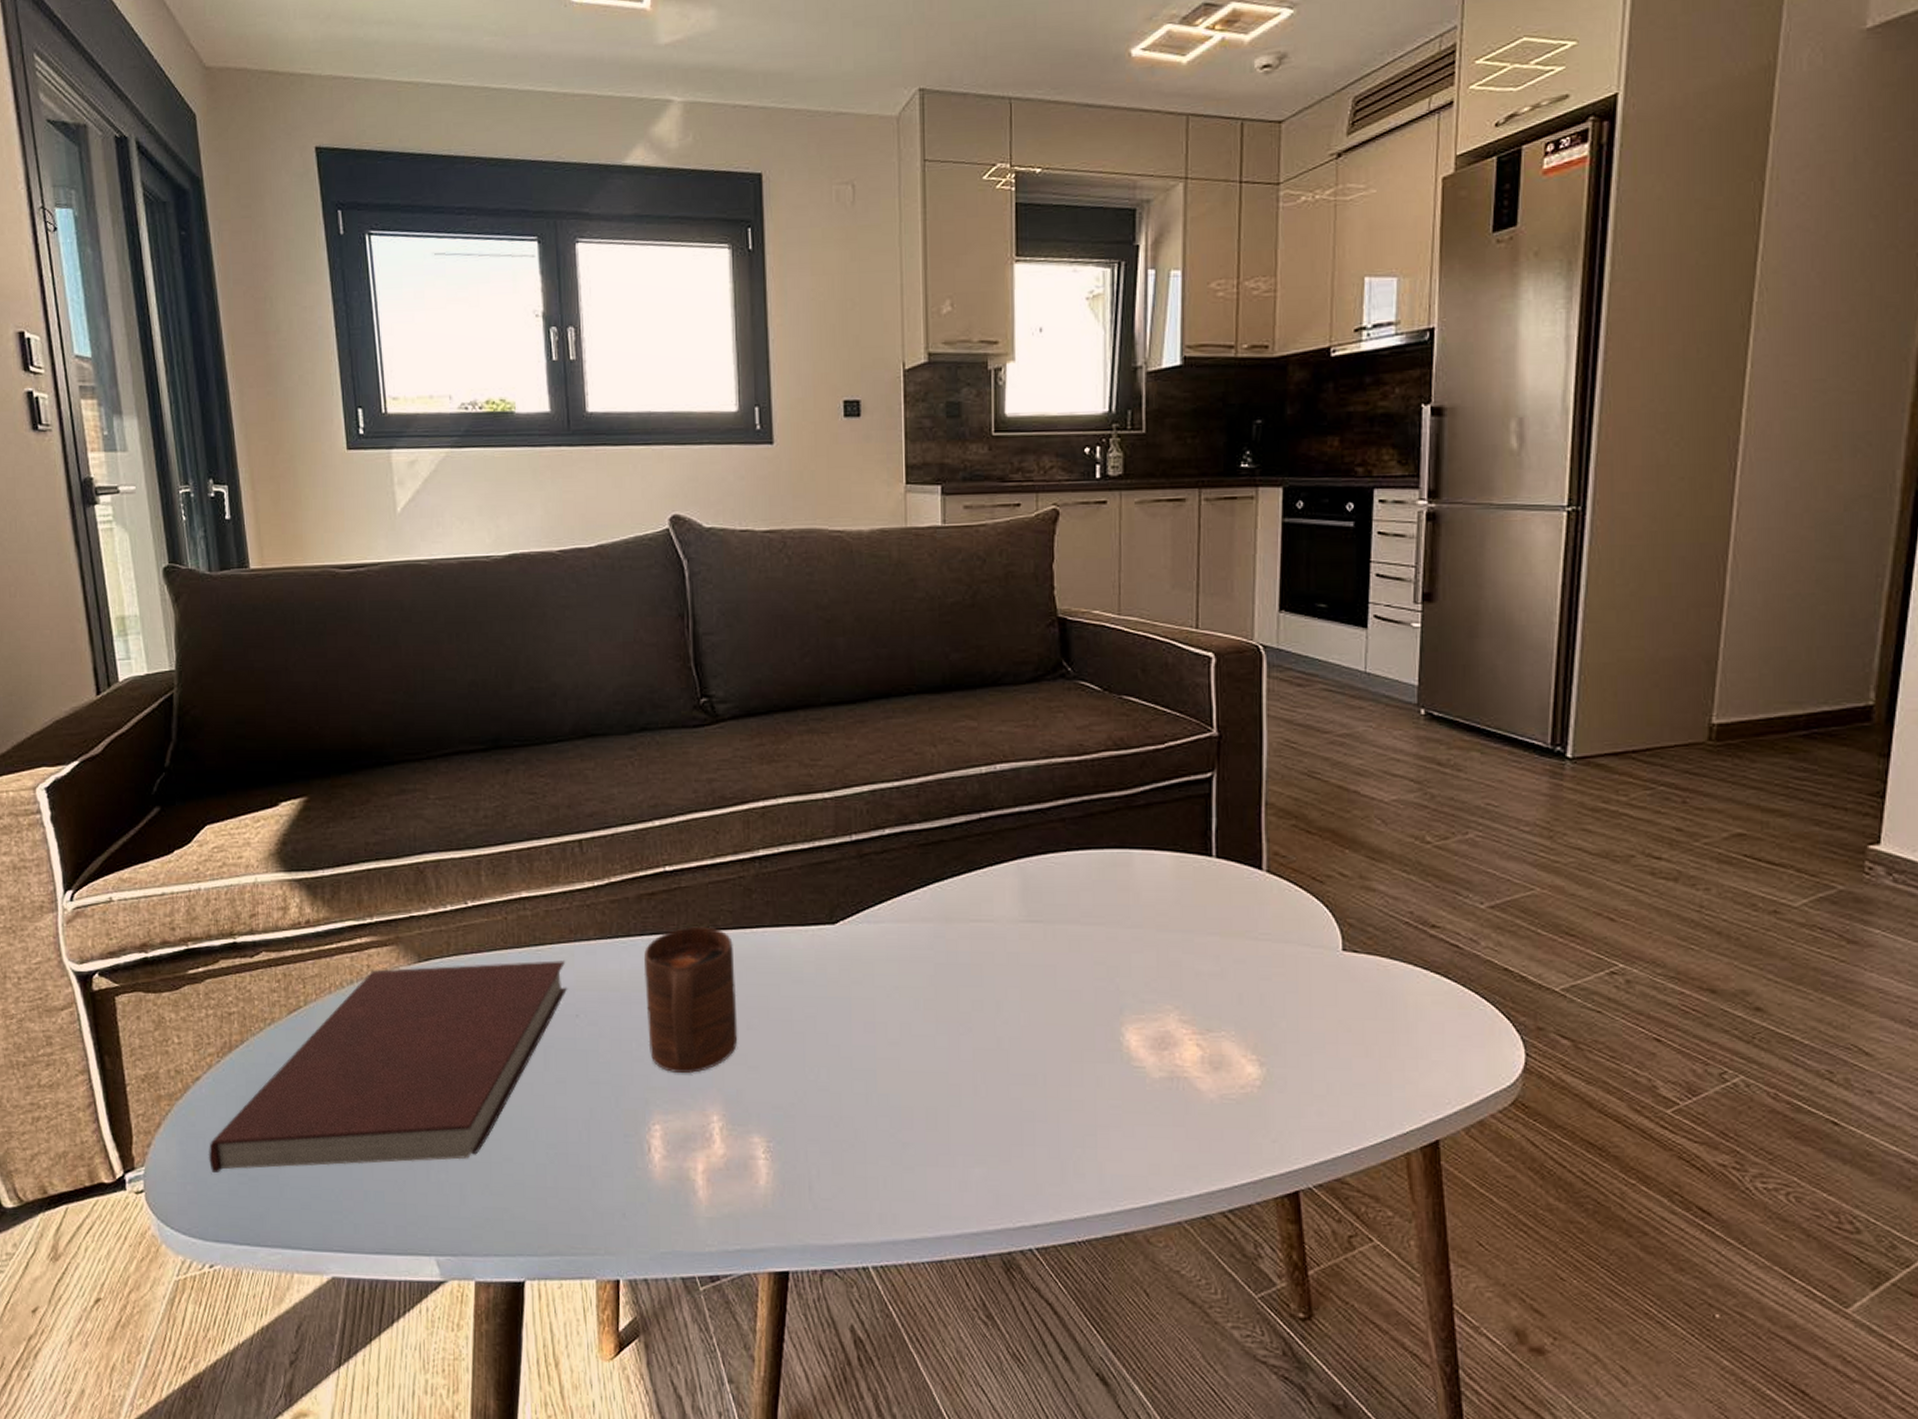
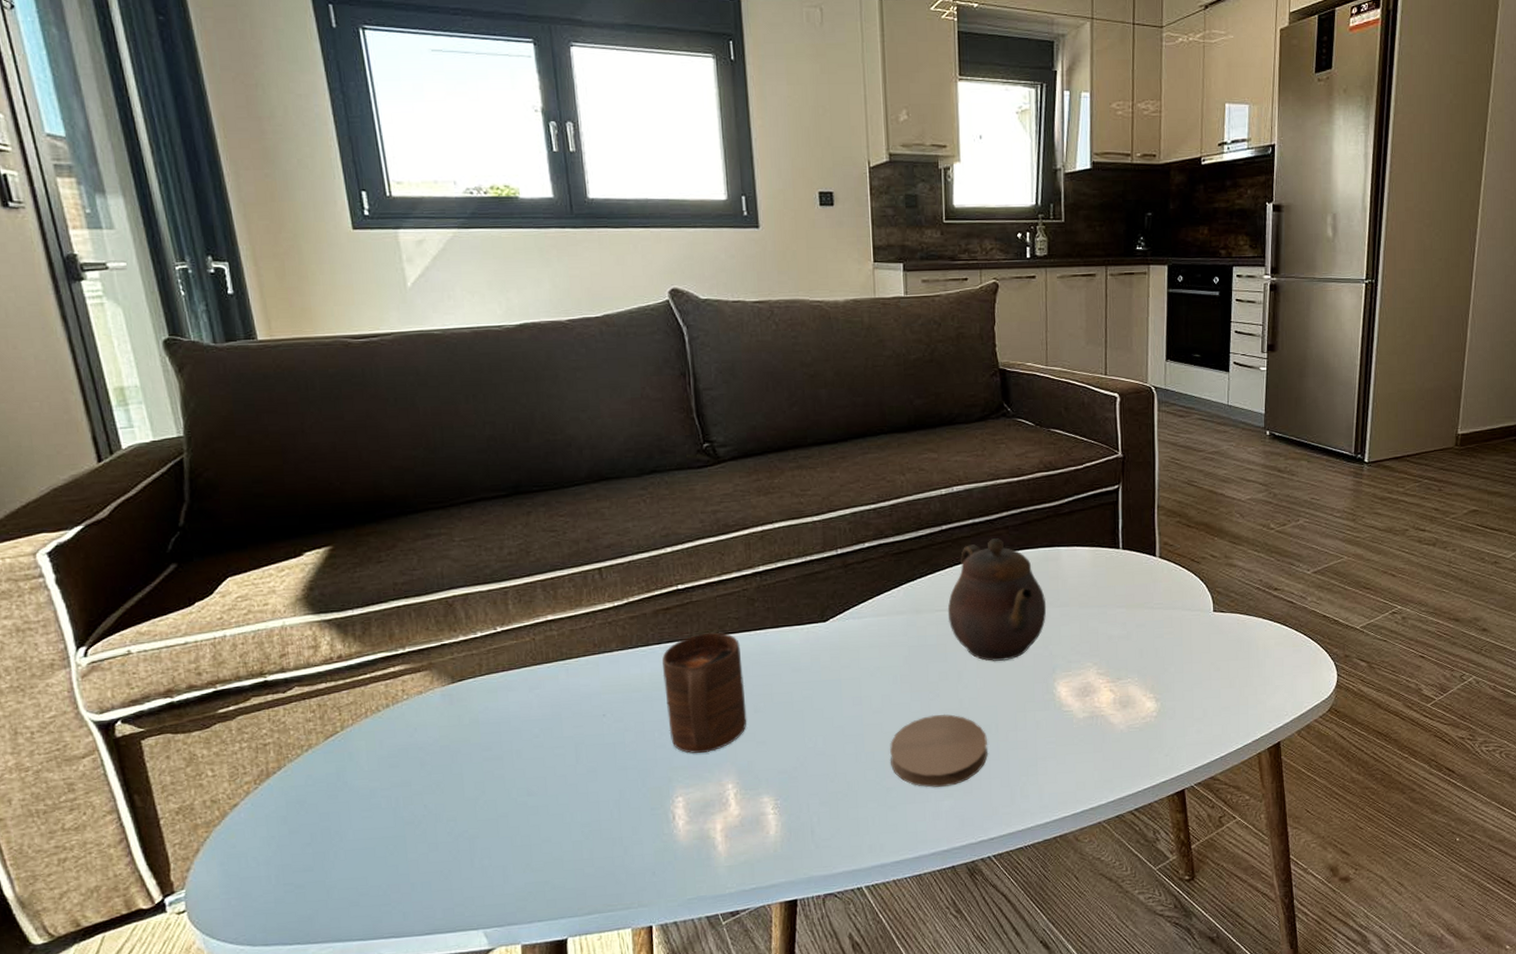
notebook: present [208,960,568,1172] -> none [251,670,595,886]
coaster: none [907,1054,1032,1150] -> present [889,714,988,788]
teapot: none [985,833,1113,992] -> present [947,538,1047,661]

